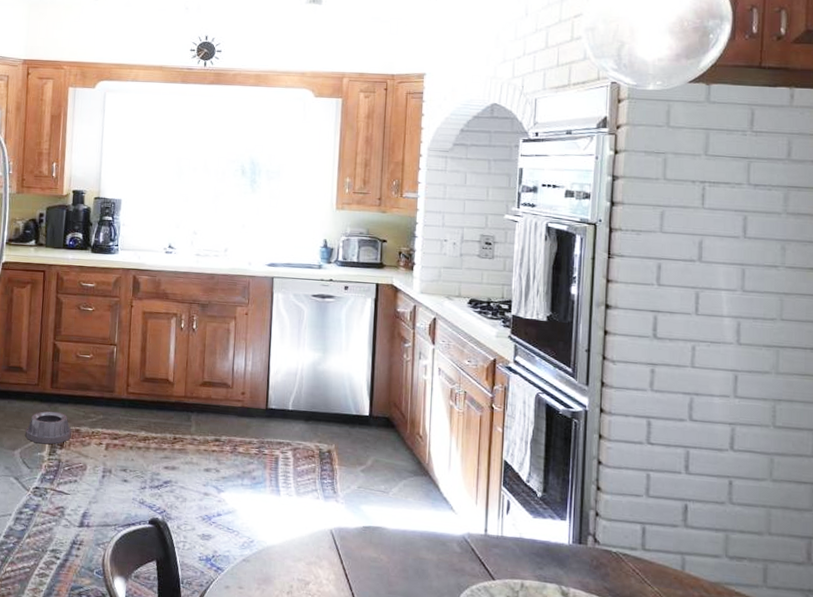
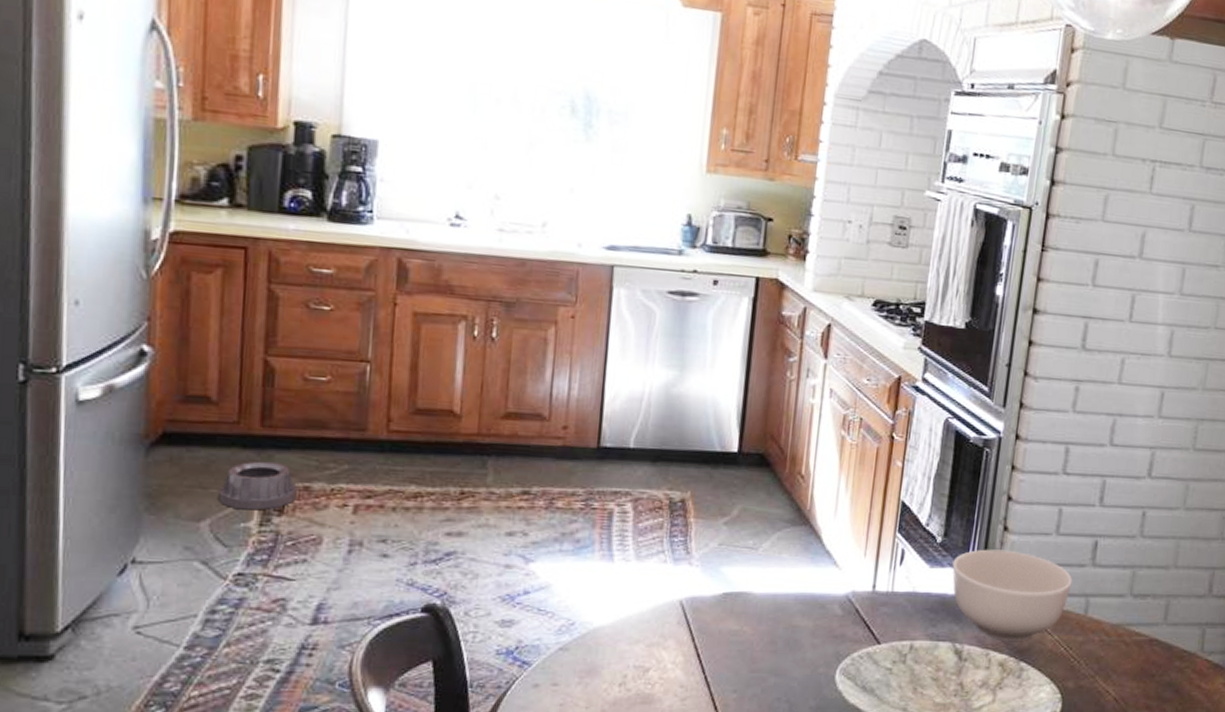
bowl: none [553,505,667,590] -> present [952,549,1073,641]

